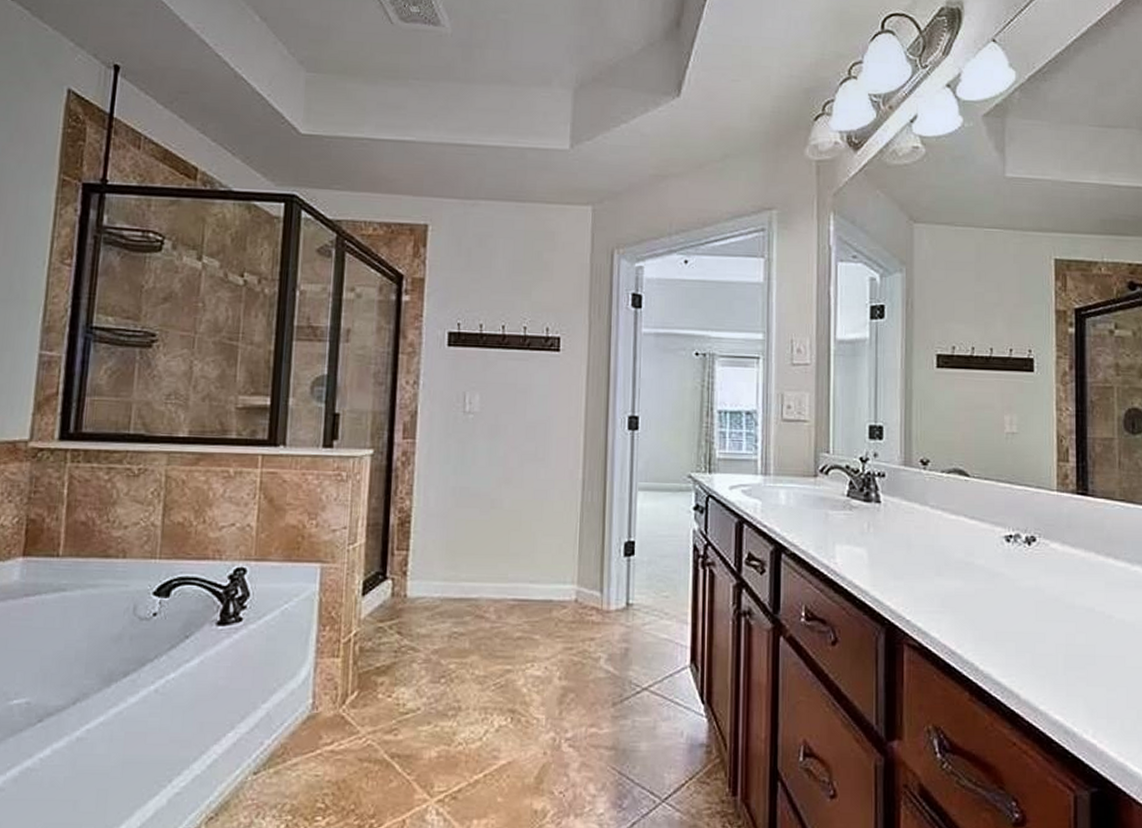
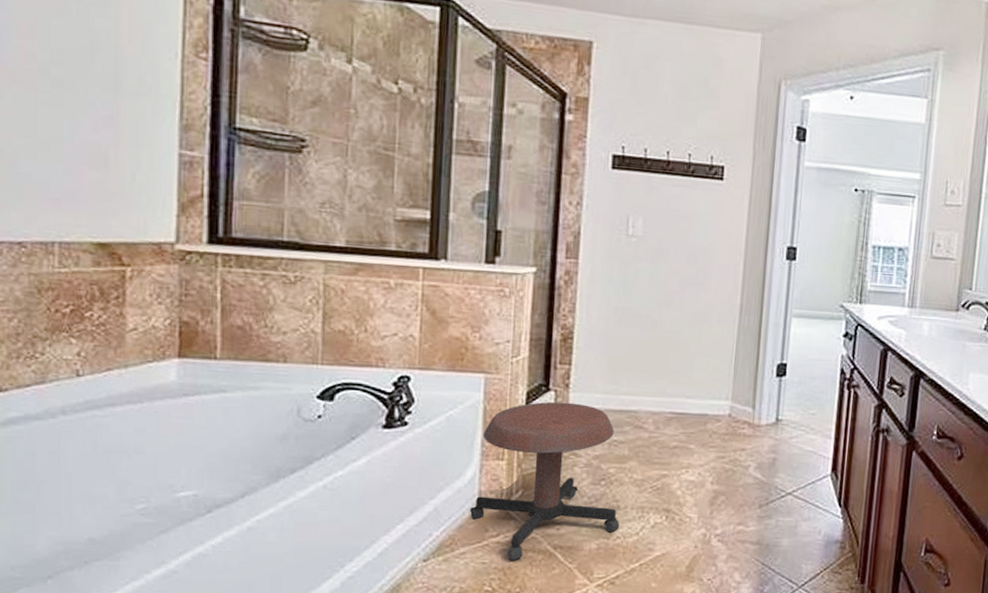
stool: none [303,591,462,773] -> present [470,402,620,561]

